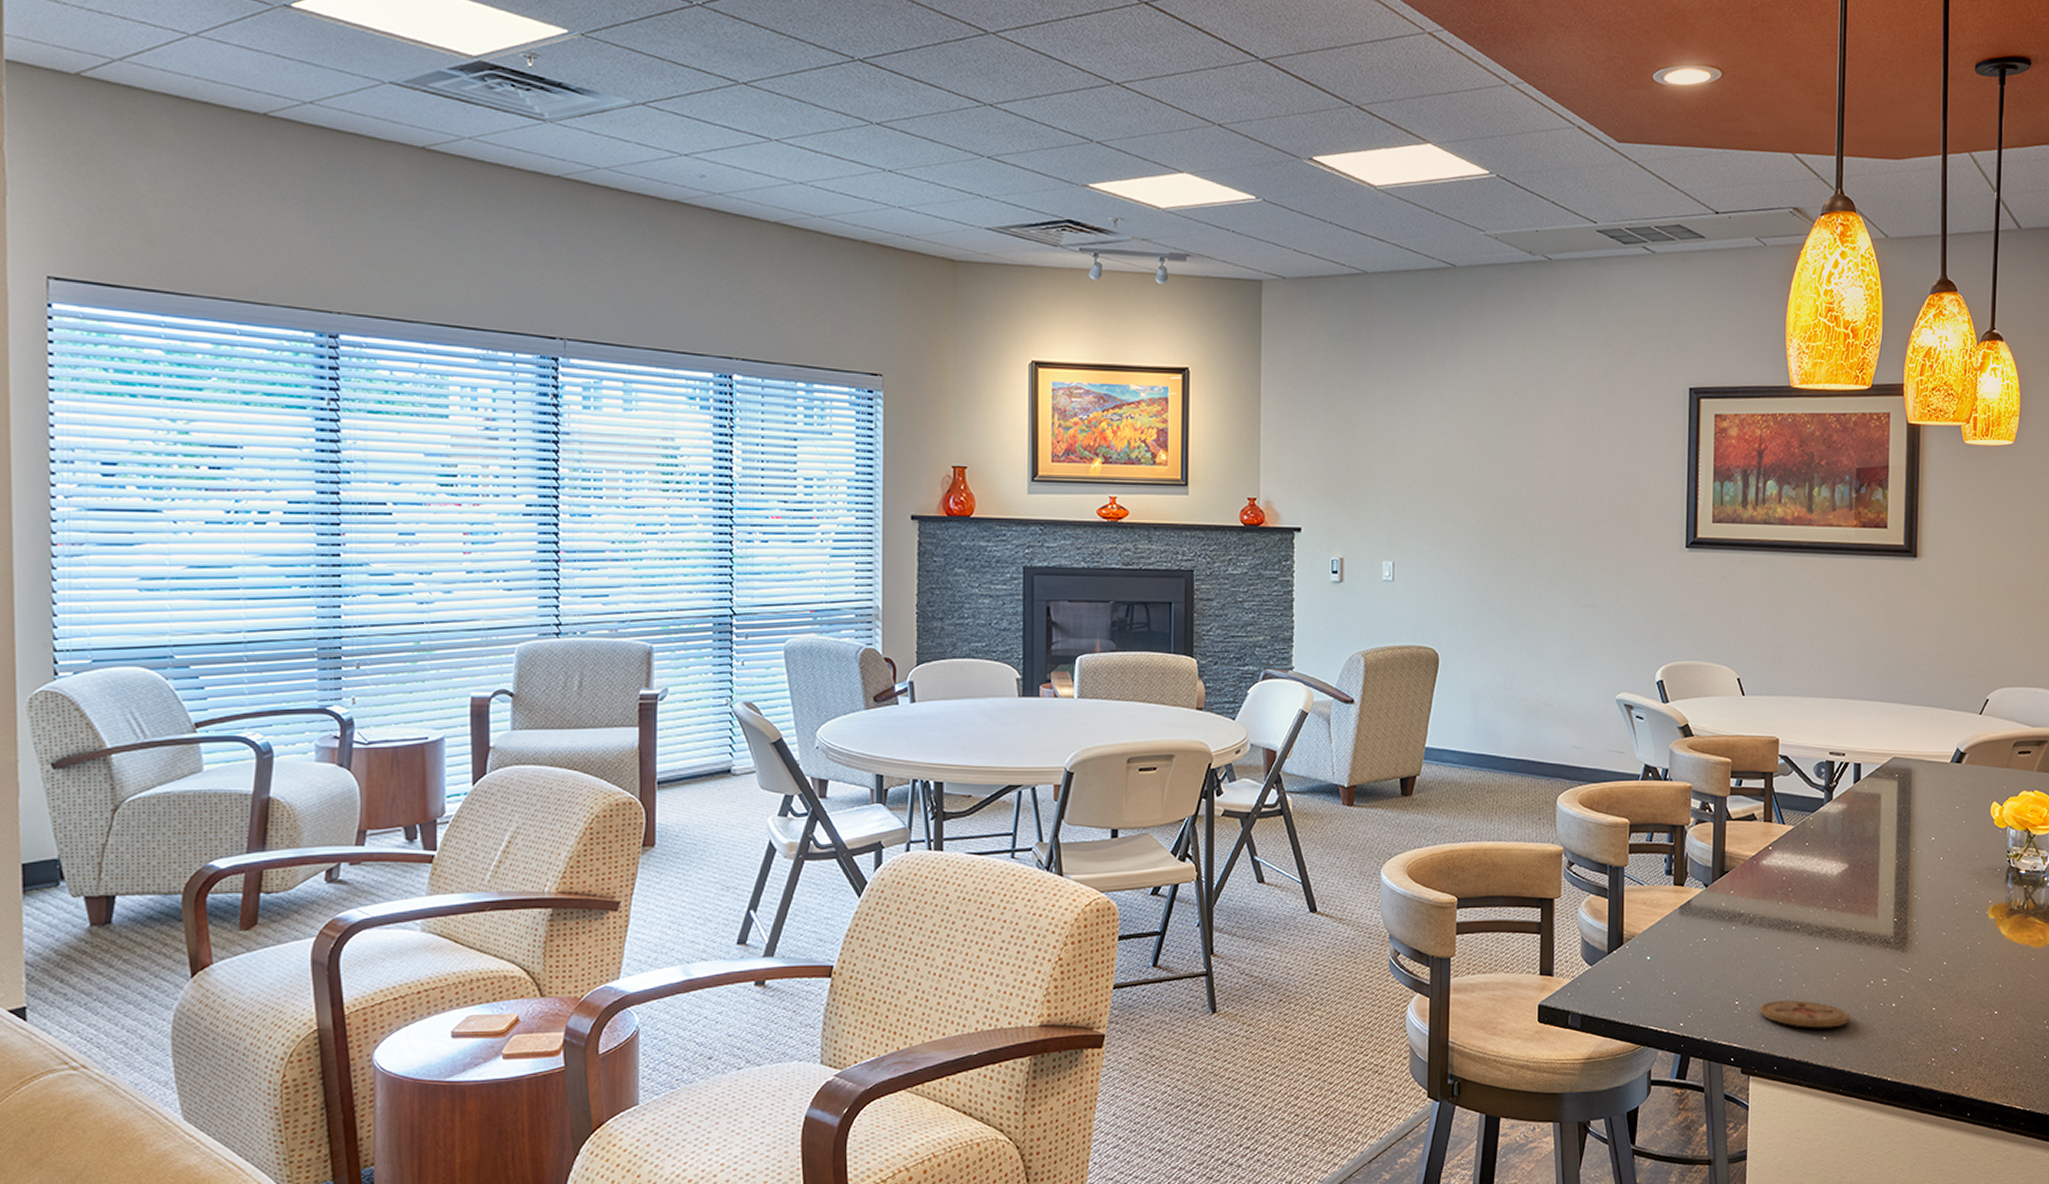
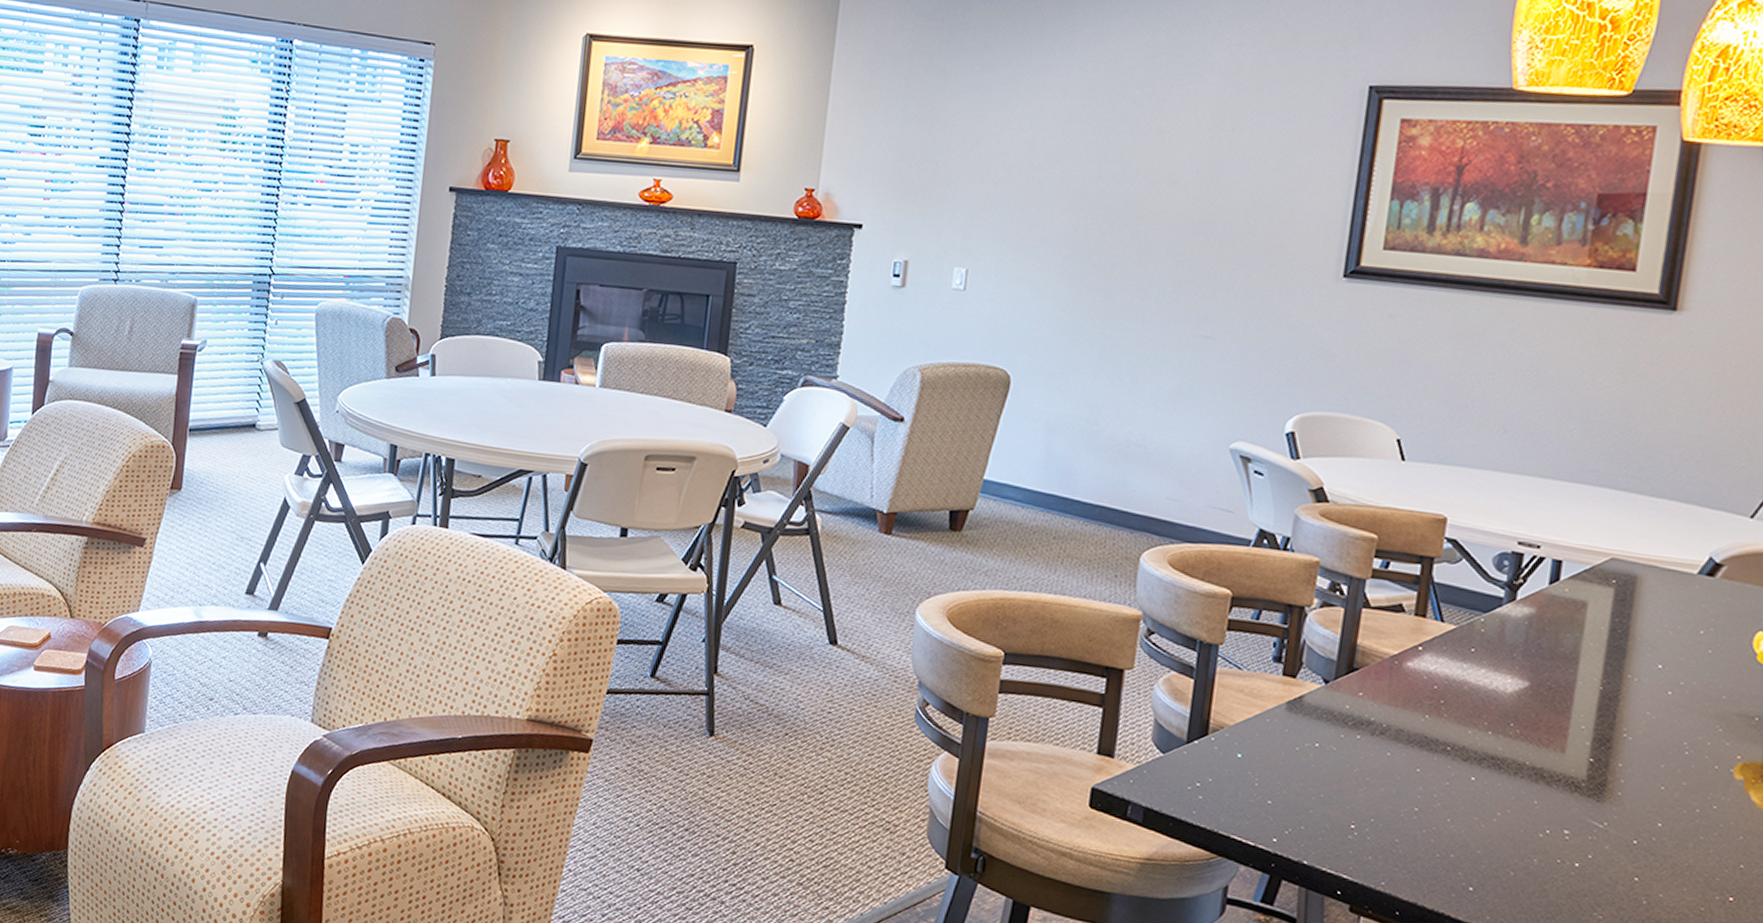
coaster: present [1760,999,1849,1028] -> none [1383,832,1510,879]

